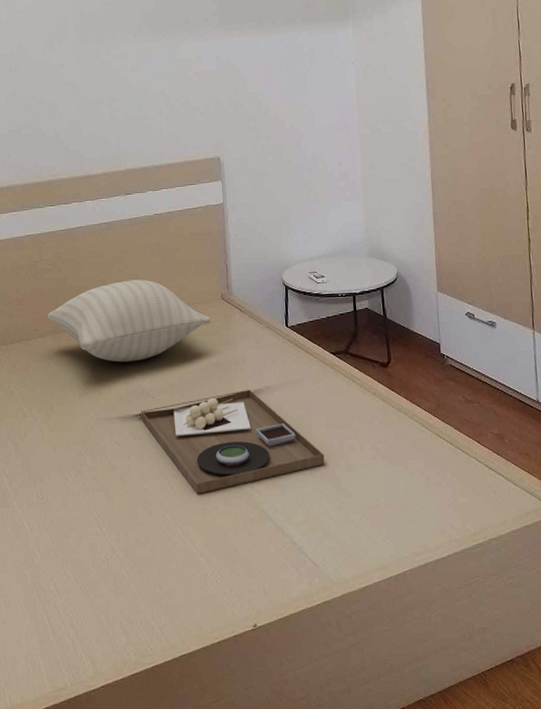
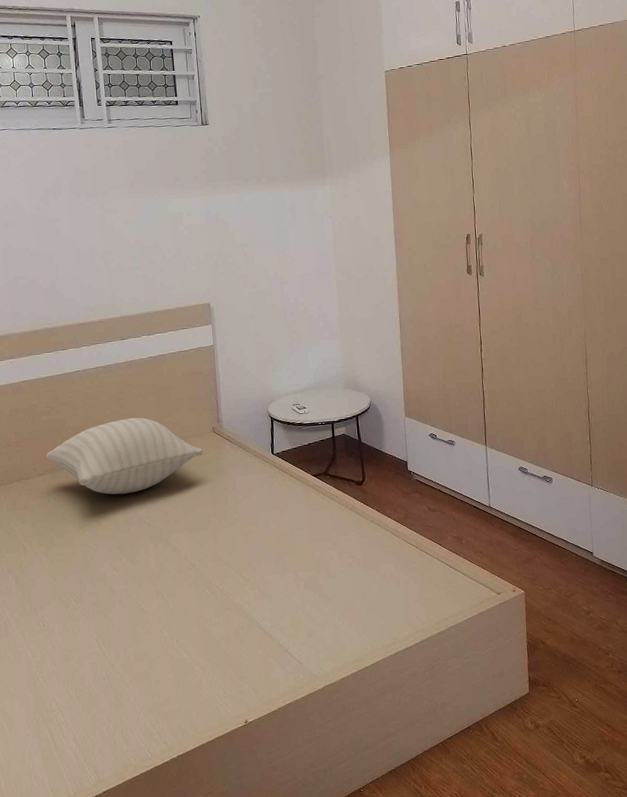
platter: present [140,390,325,494] -> none [138,512,308,609]

